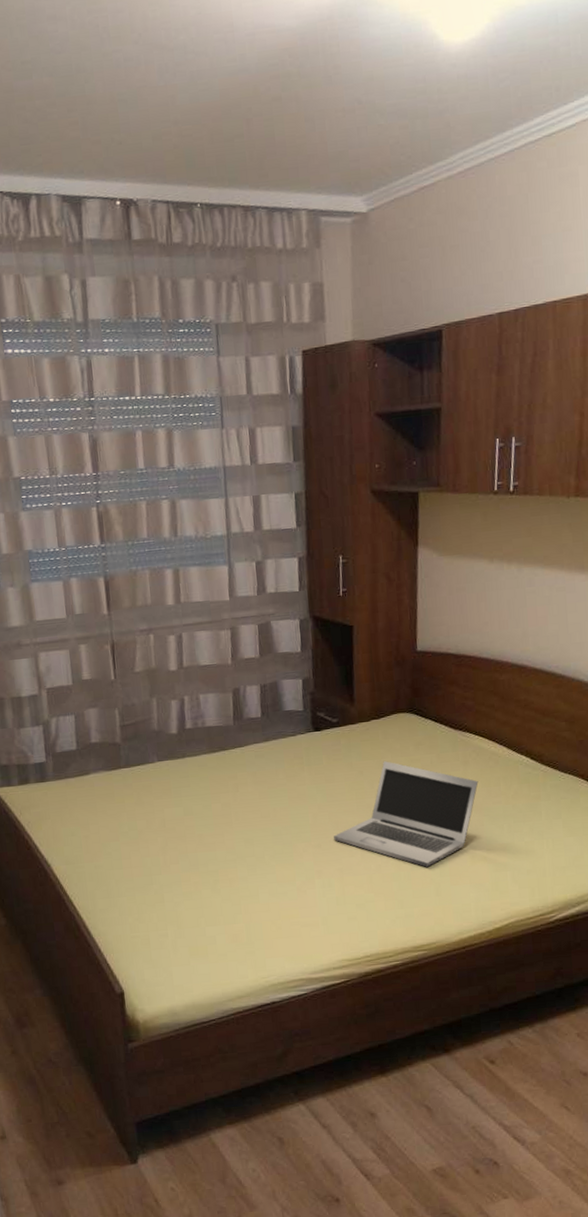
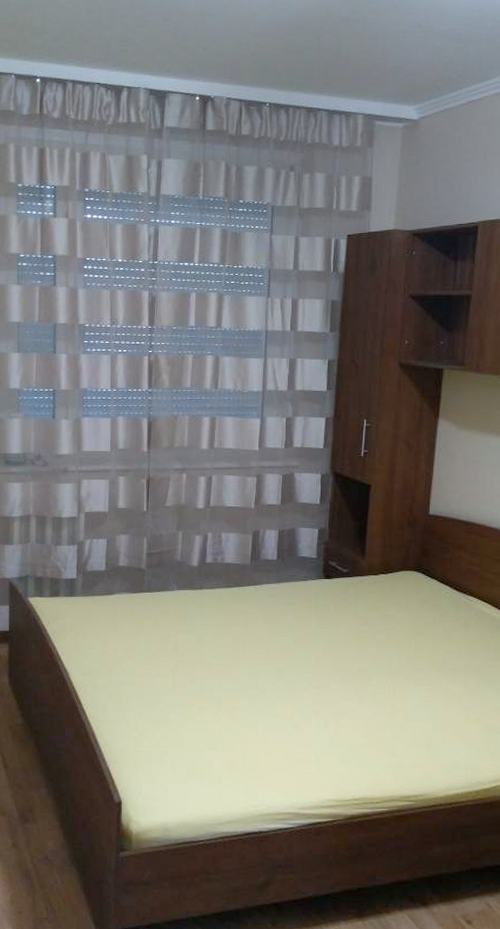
laptop: present [334,761,479,867] -> none [334,614,478,720]

